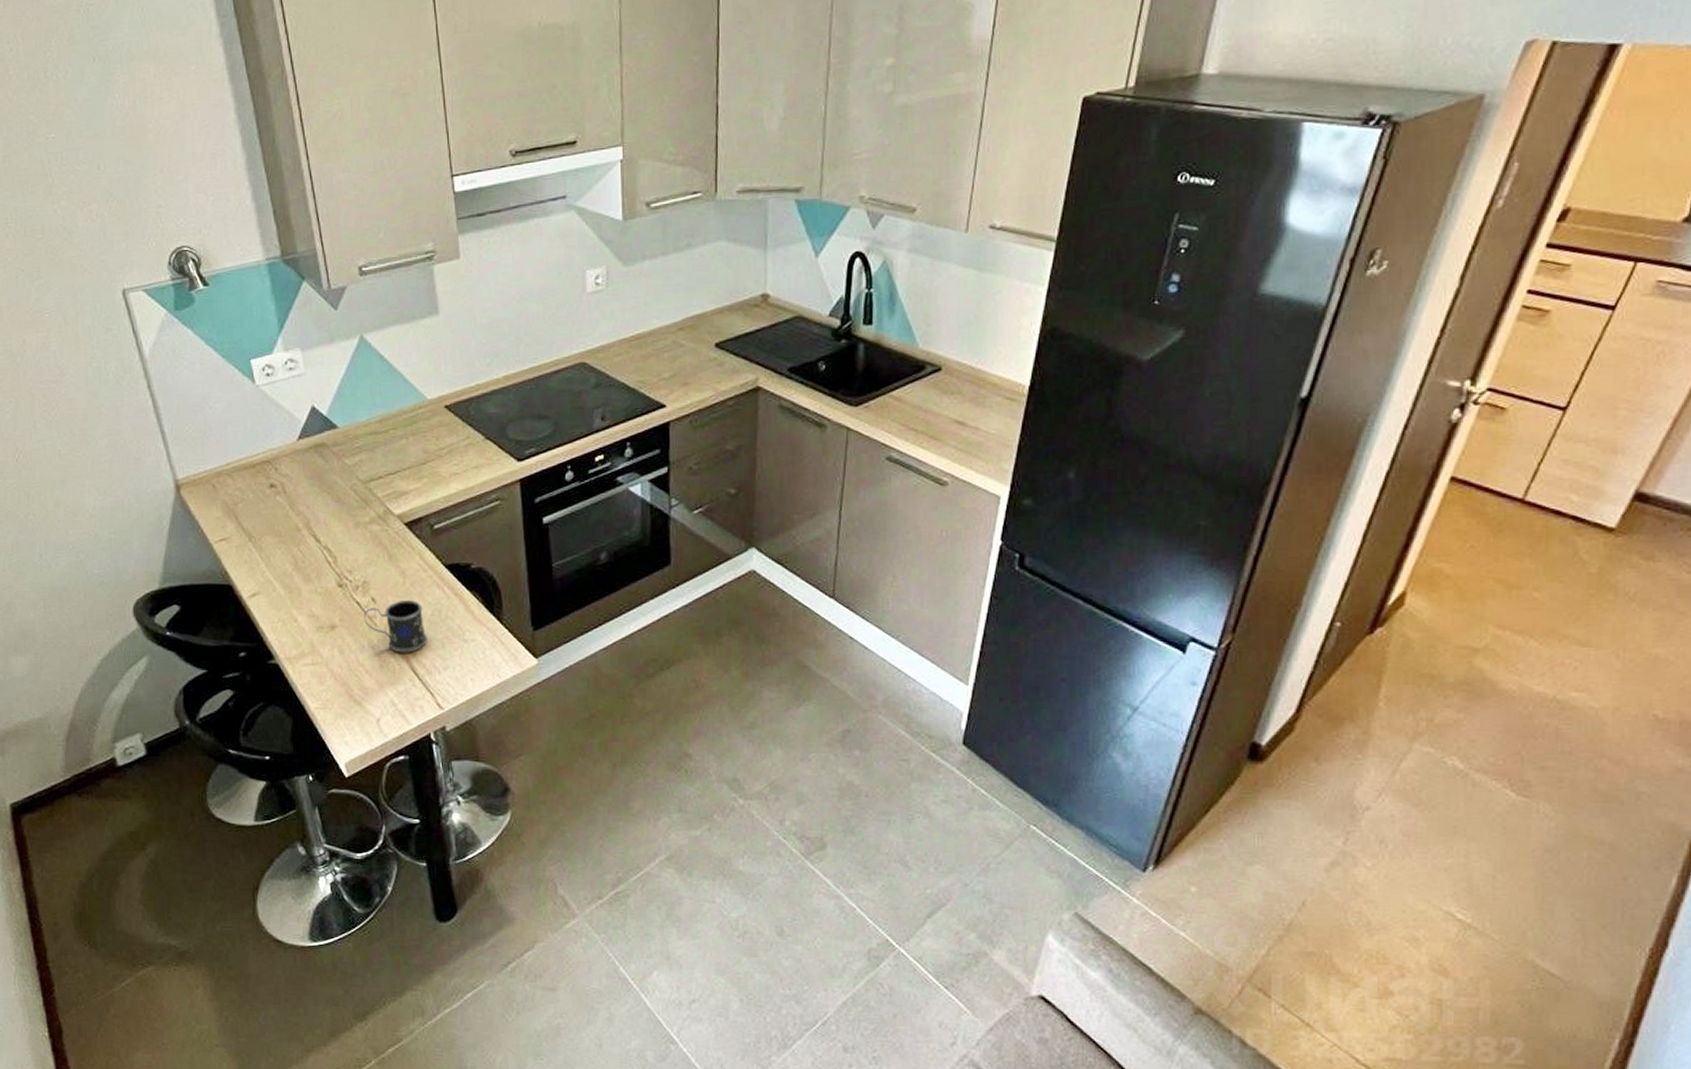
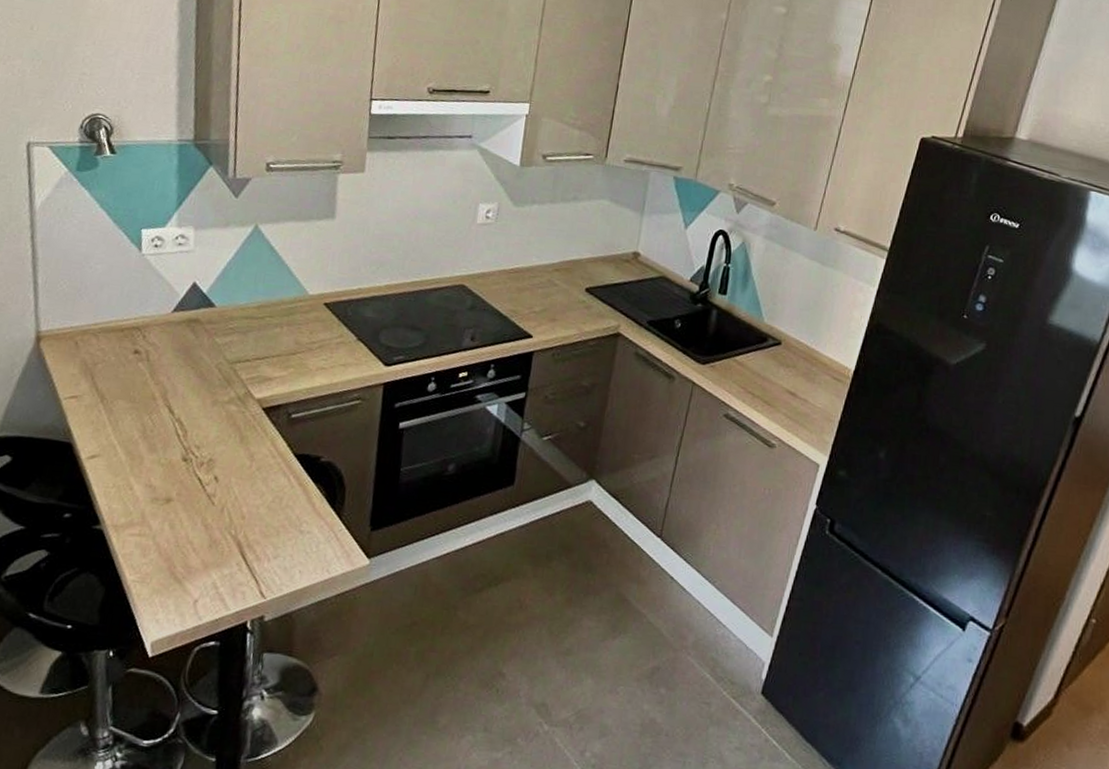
mug: present [363,599,427,653] -> none [202,482,264,537]

